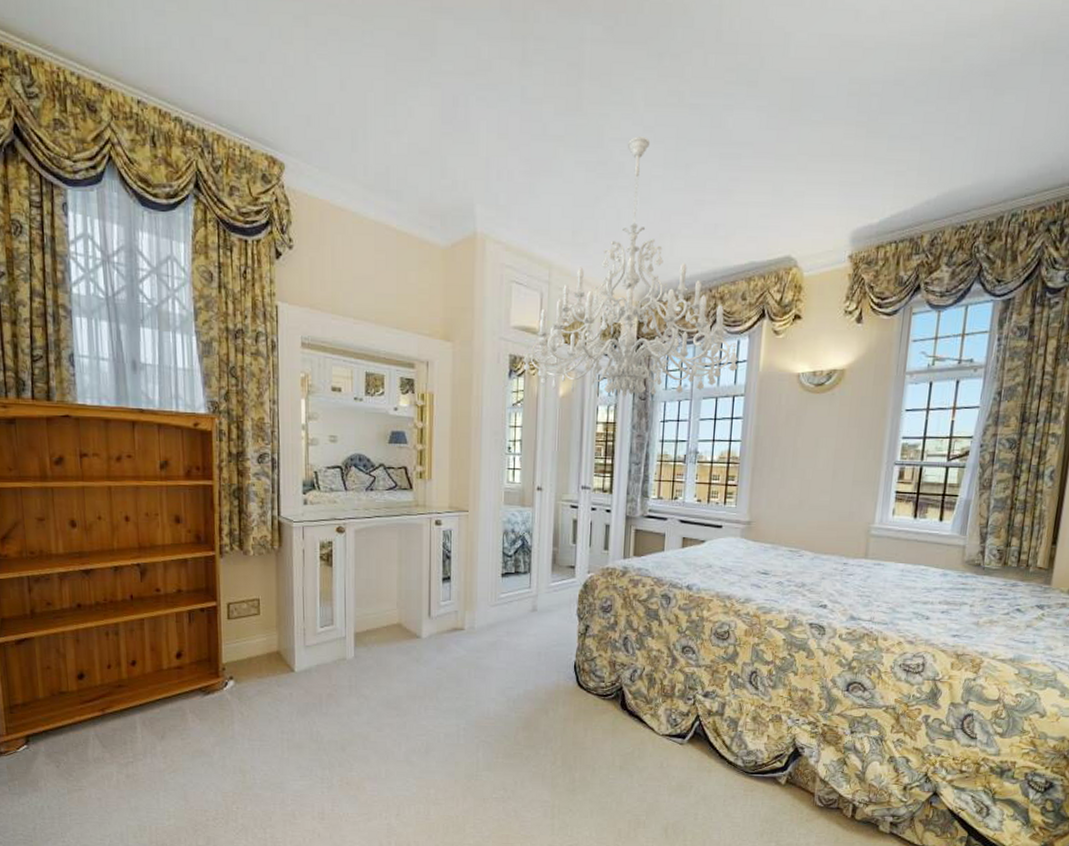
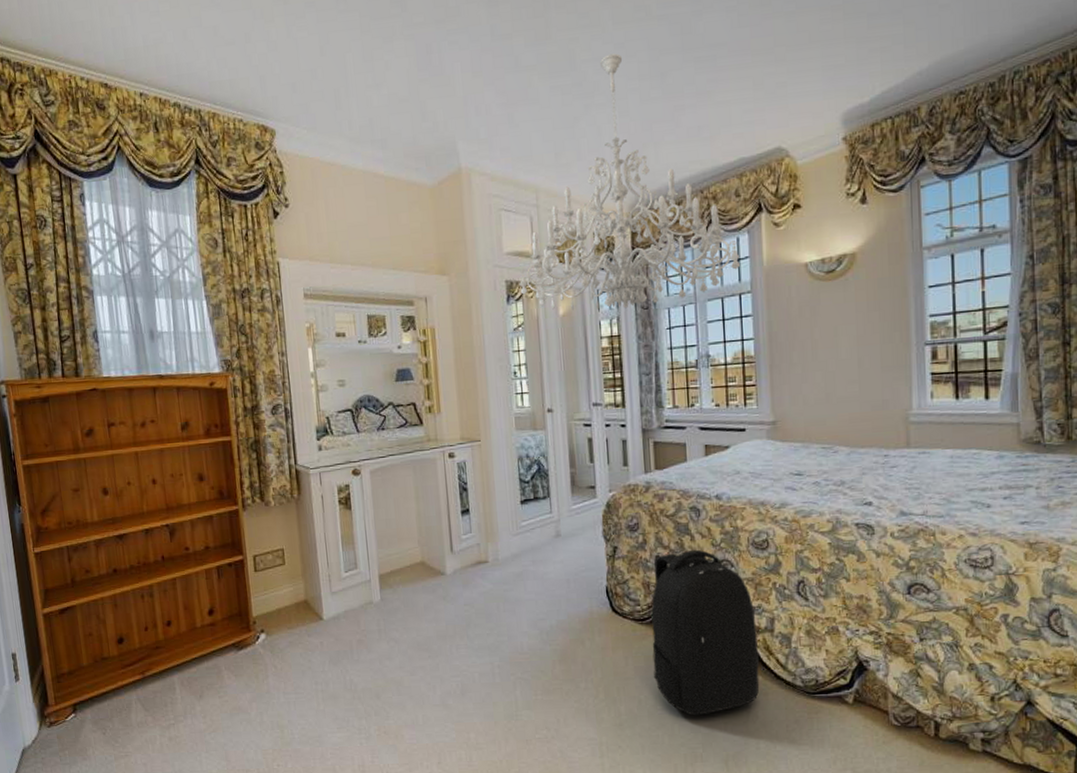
backpack: none [610,634,709,787] -> present [651,549,760,716]

